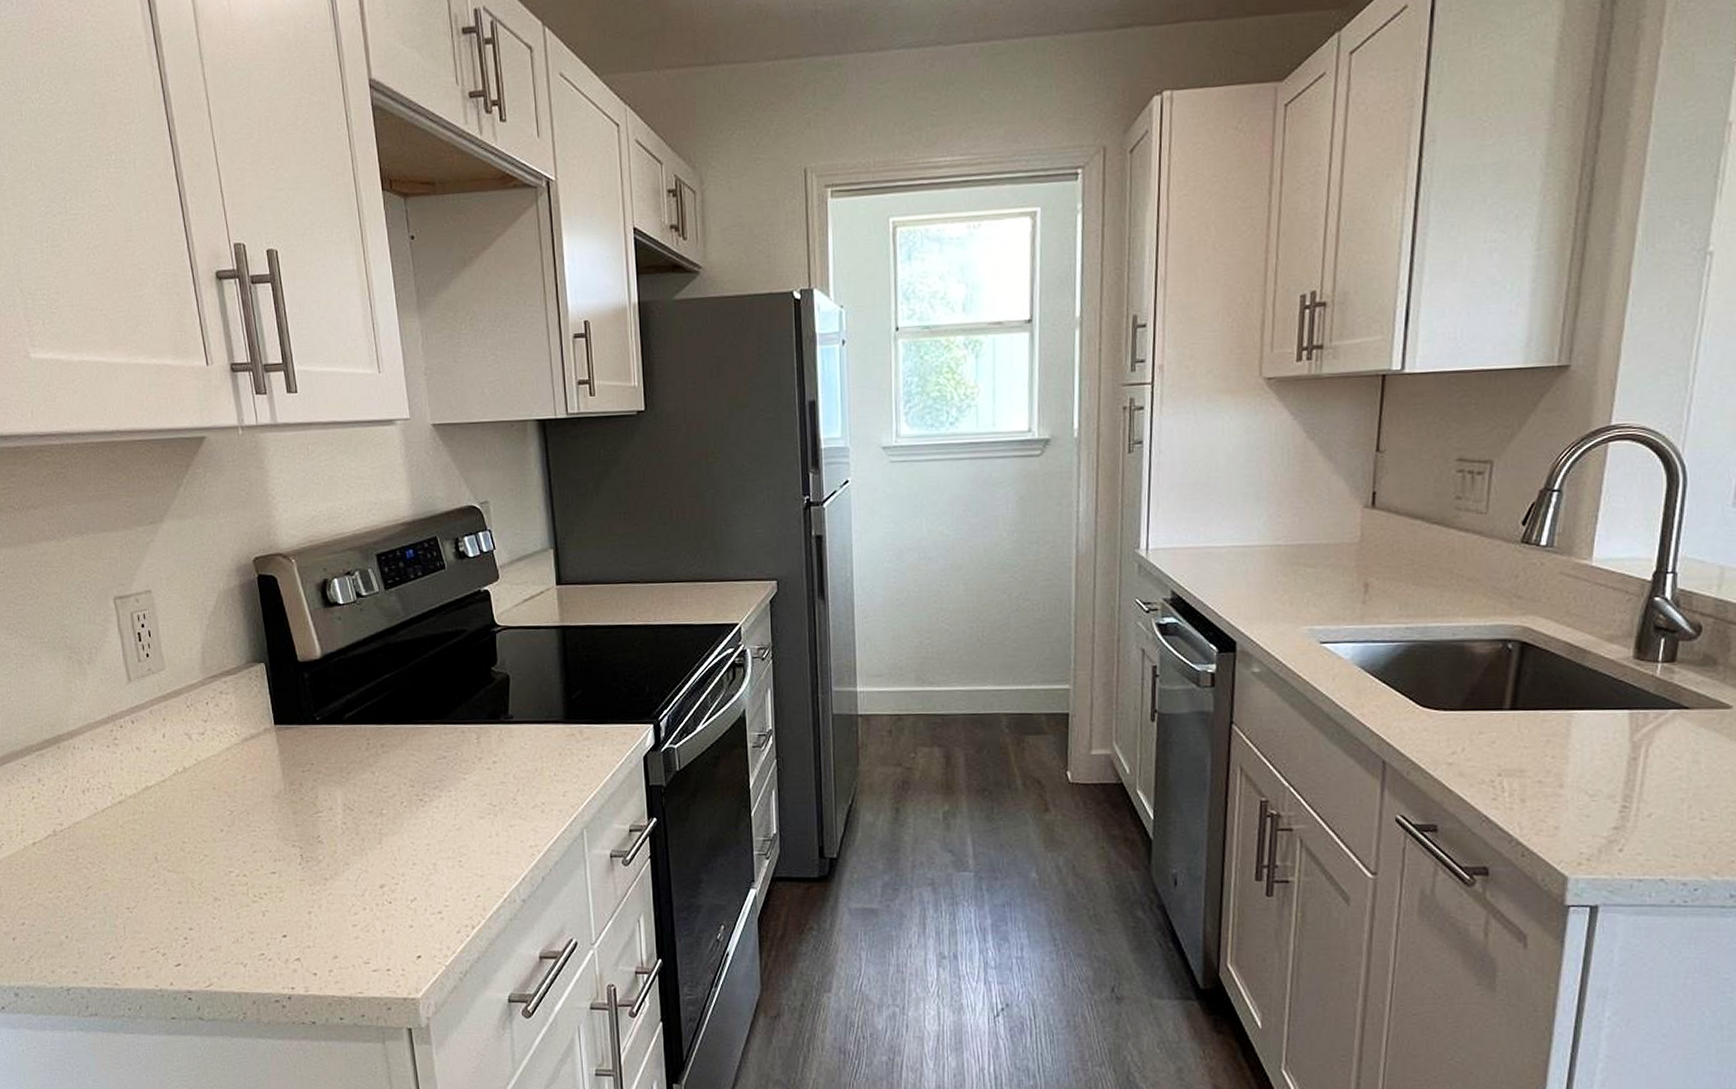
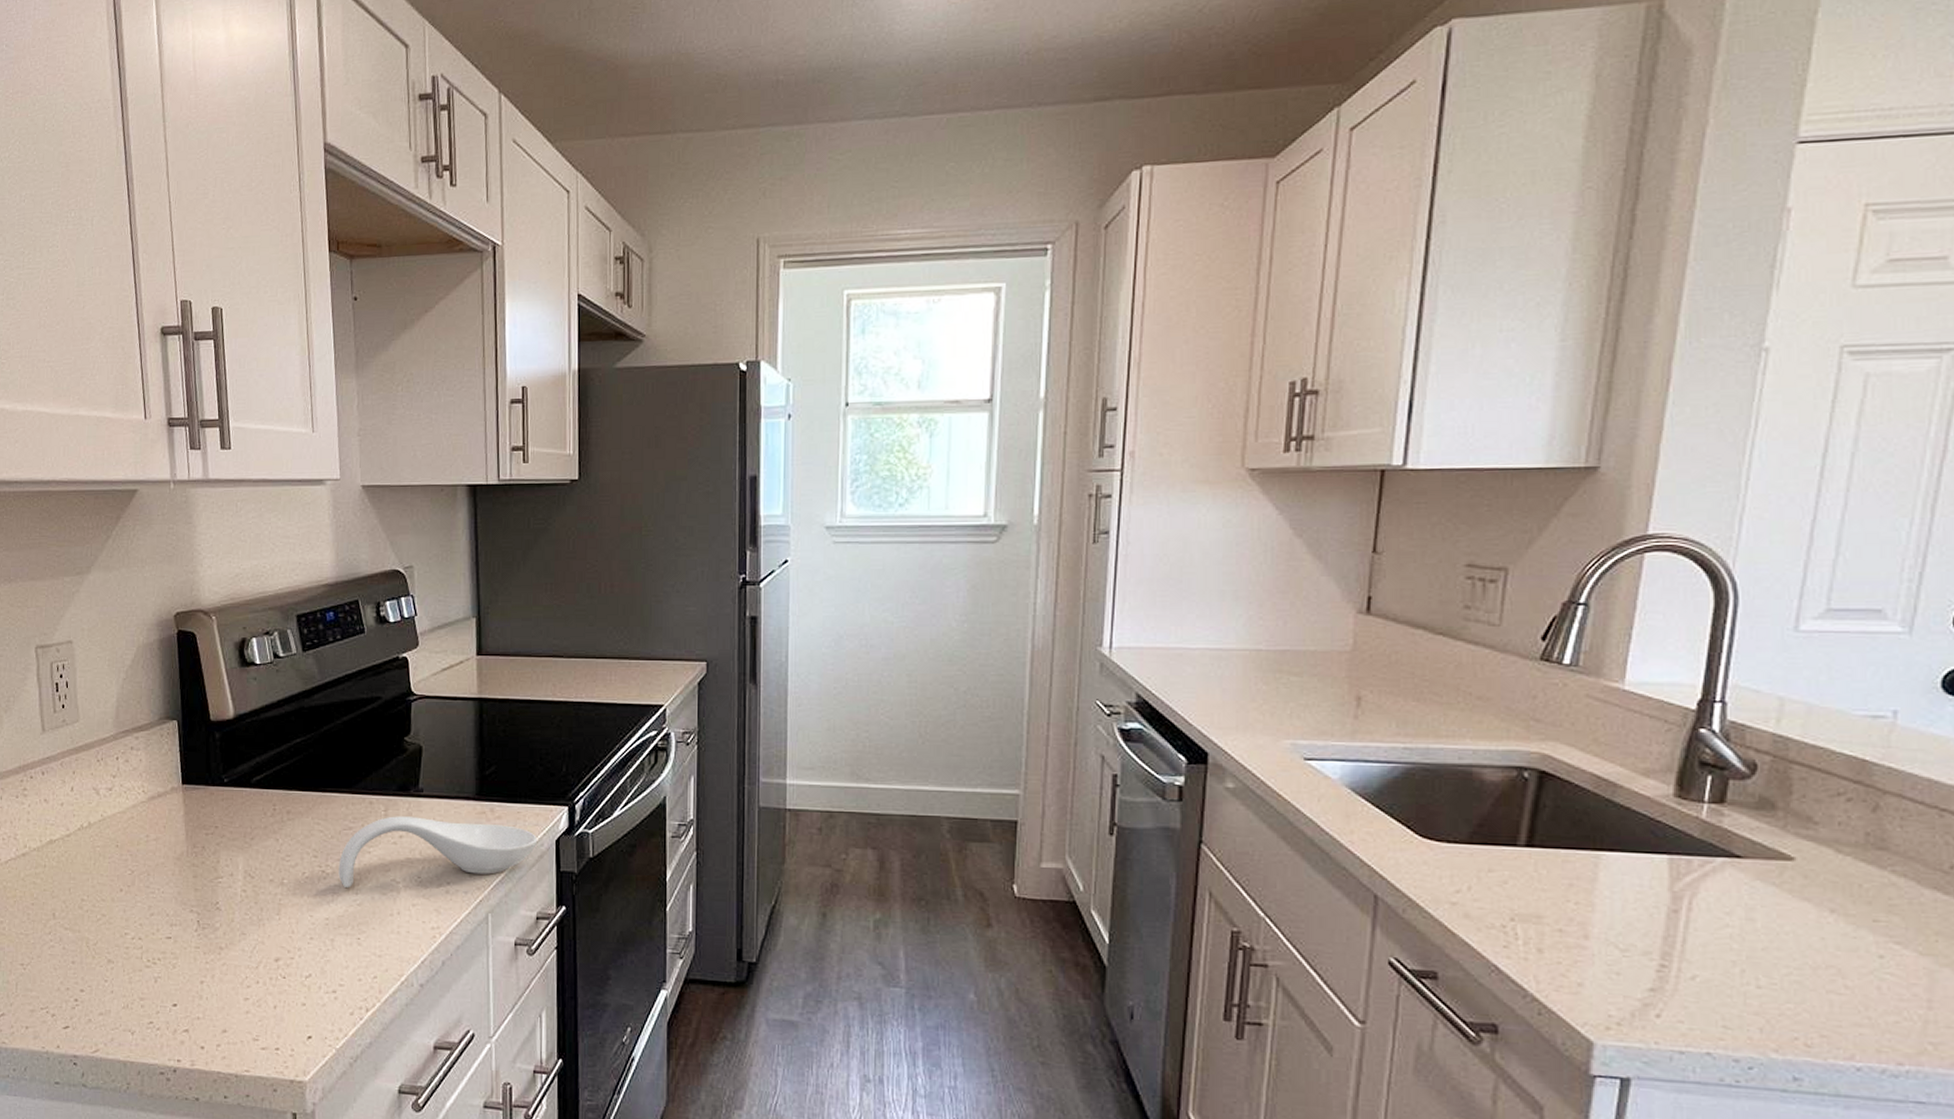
spoon rest: none [435,742,627,814] -> present [338,816,538,888]

